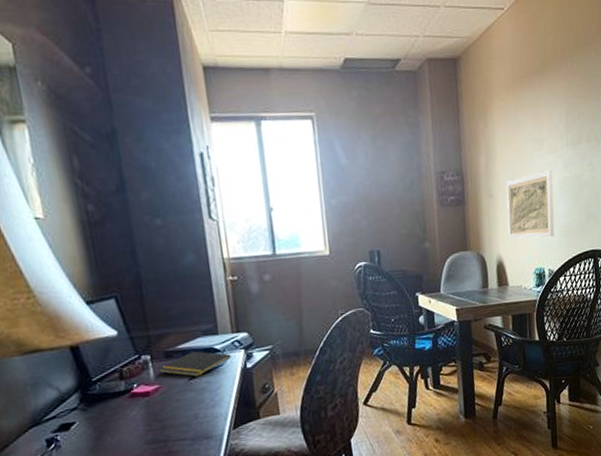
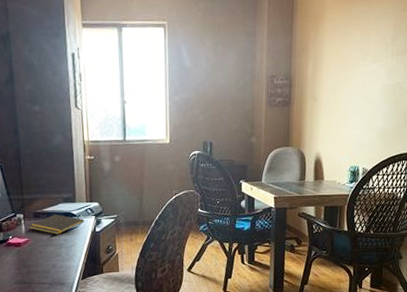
map: present [506,170,555,239] -> none [328,78,376,139]

